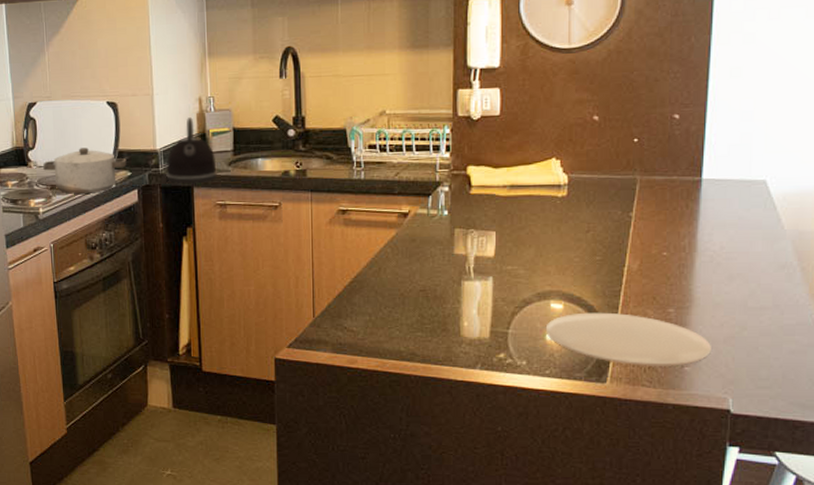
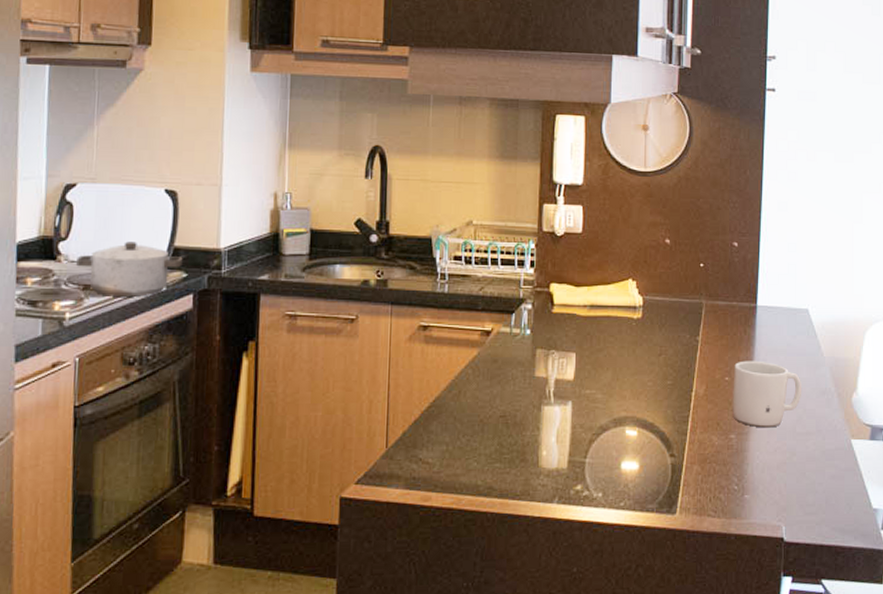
kettle: present [166,117,218,184] -> none [229,214,290,291]
plate: present [545,312,711,366] -> none [620,439,767,495]
mug: none [671,235,757,302] -> present [733,360,802,428]

